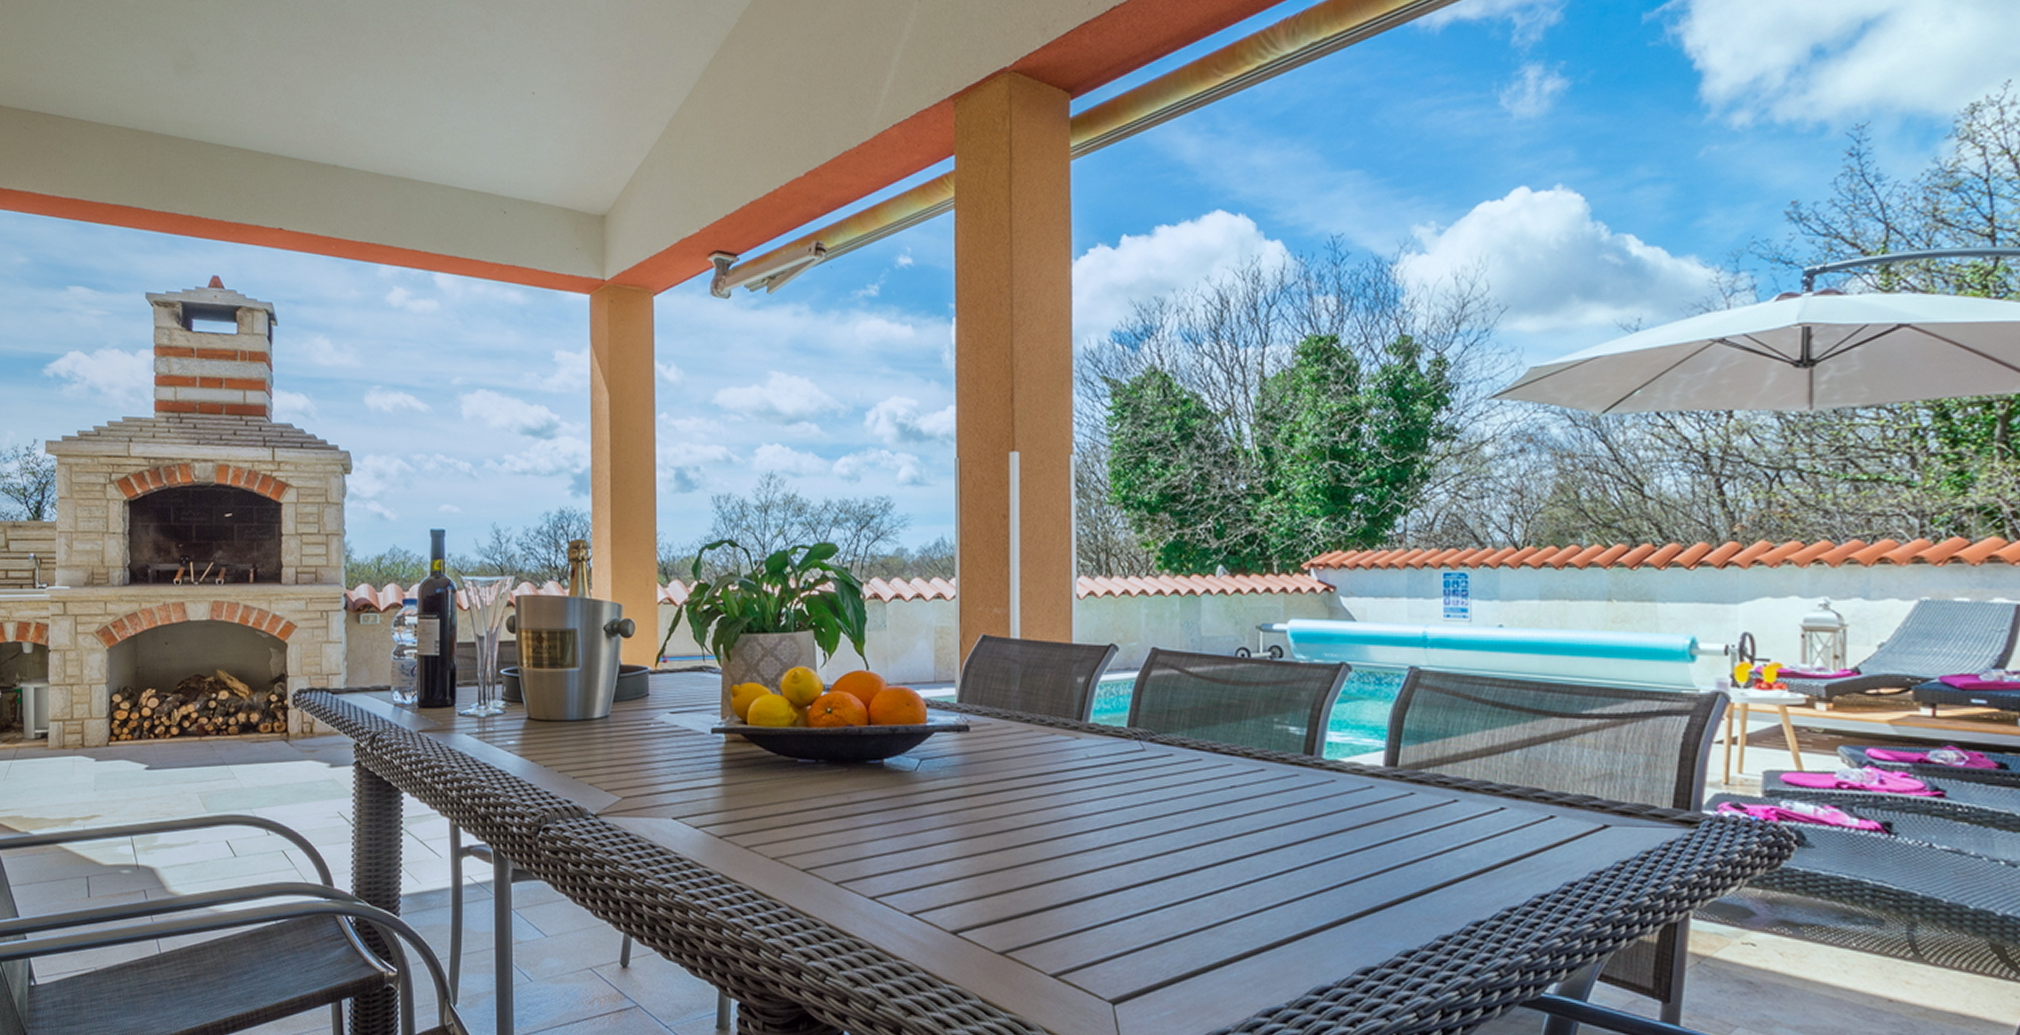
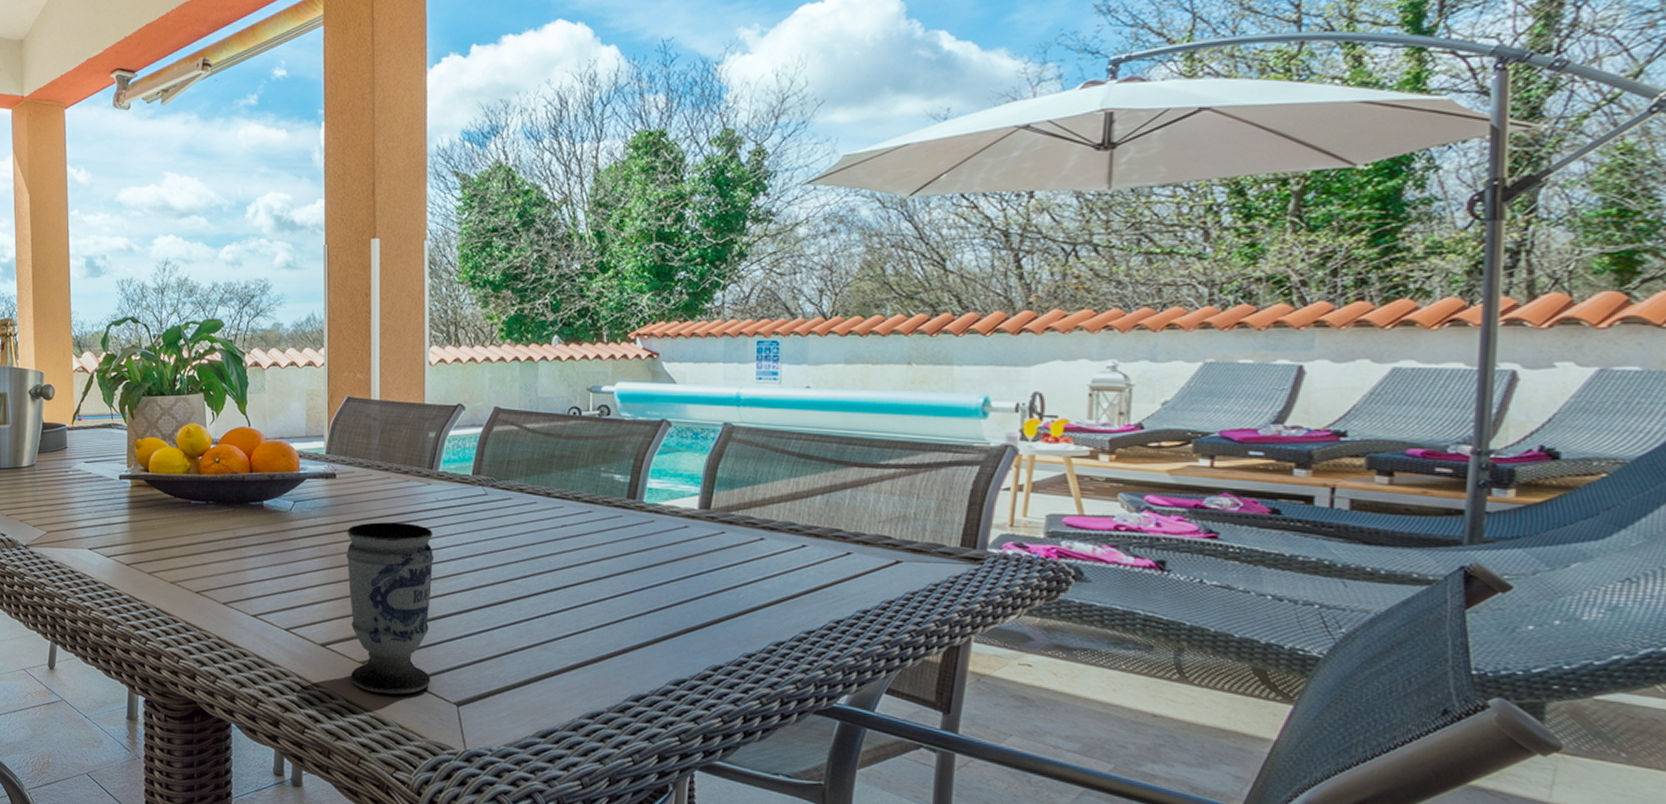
cup: none [981,784,1085,991] -> present [346,522,434,694]

